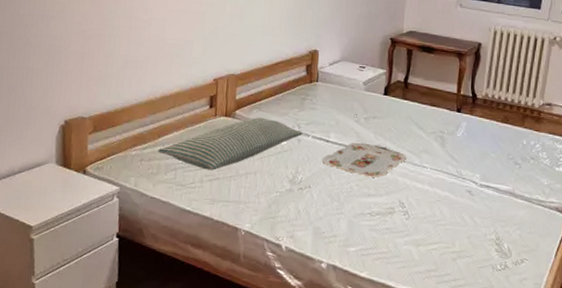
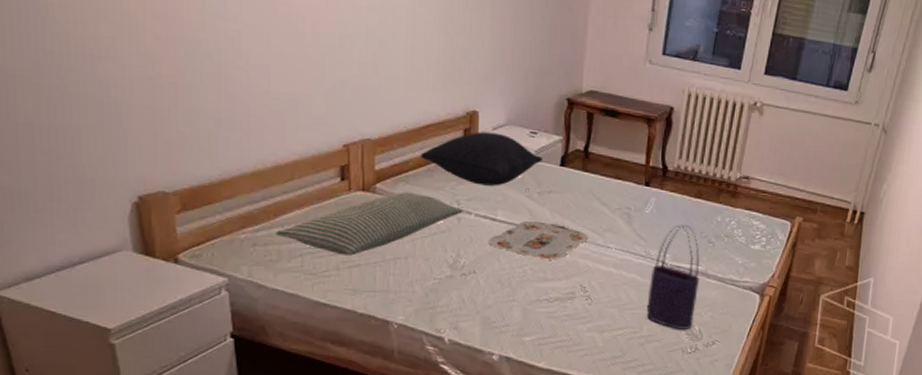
pillow: none [271,67,369,112] -> present [420,131,543,186]
tote bag: none [458,147,507,247] -> present [646,225,700,329]

